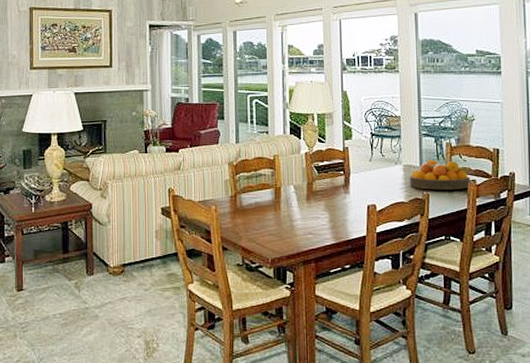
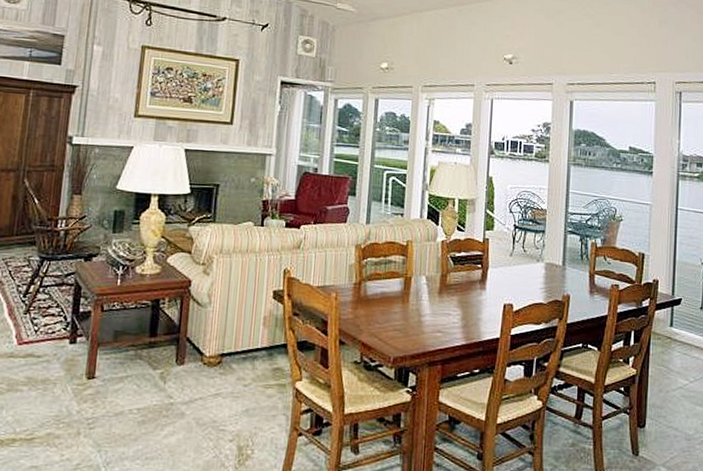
fruit bowl: present [409,159,471,190] -> none [550,259,614,294]

